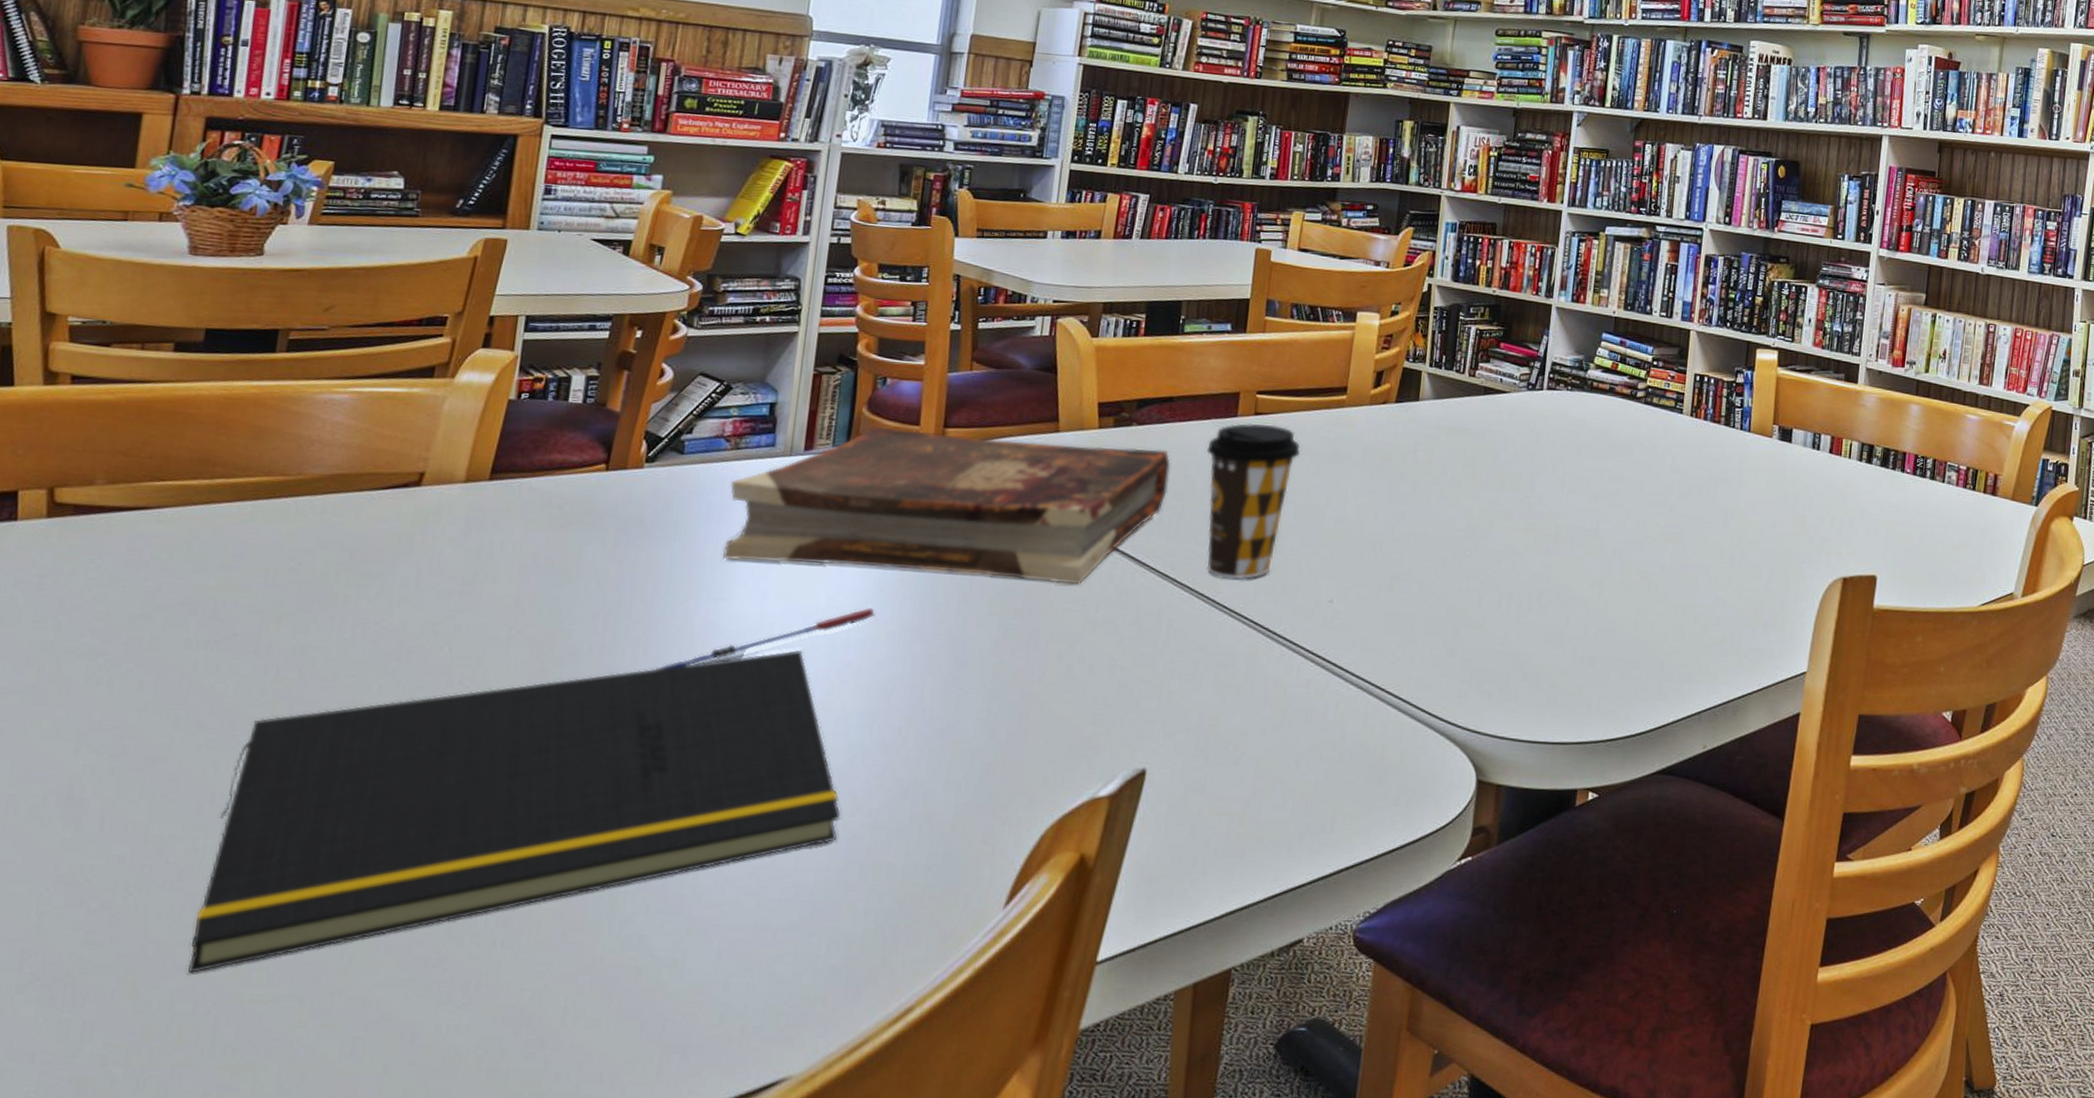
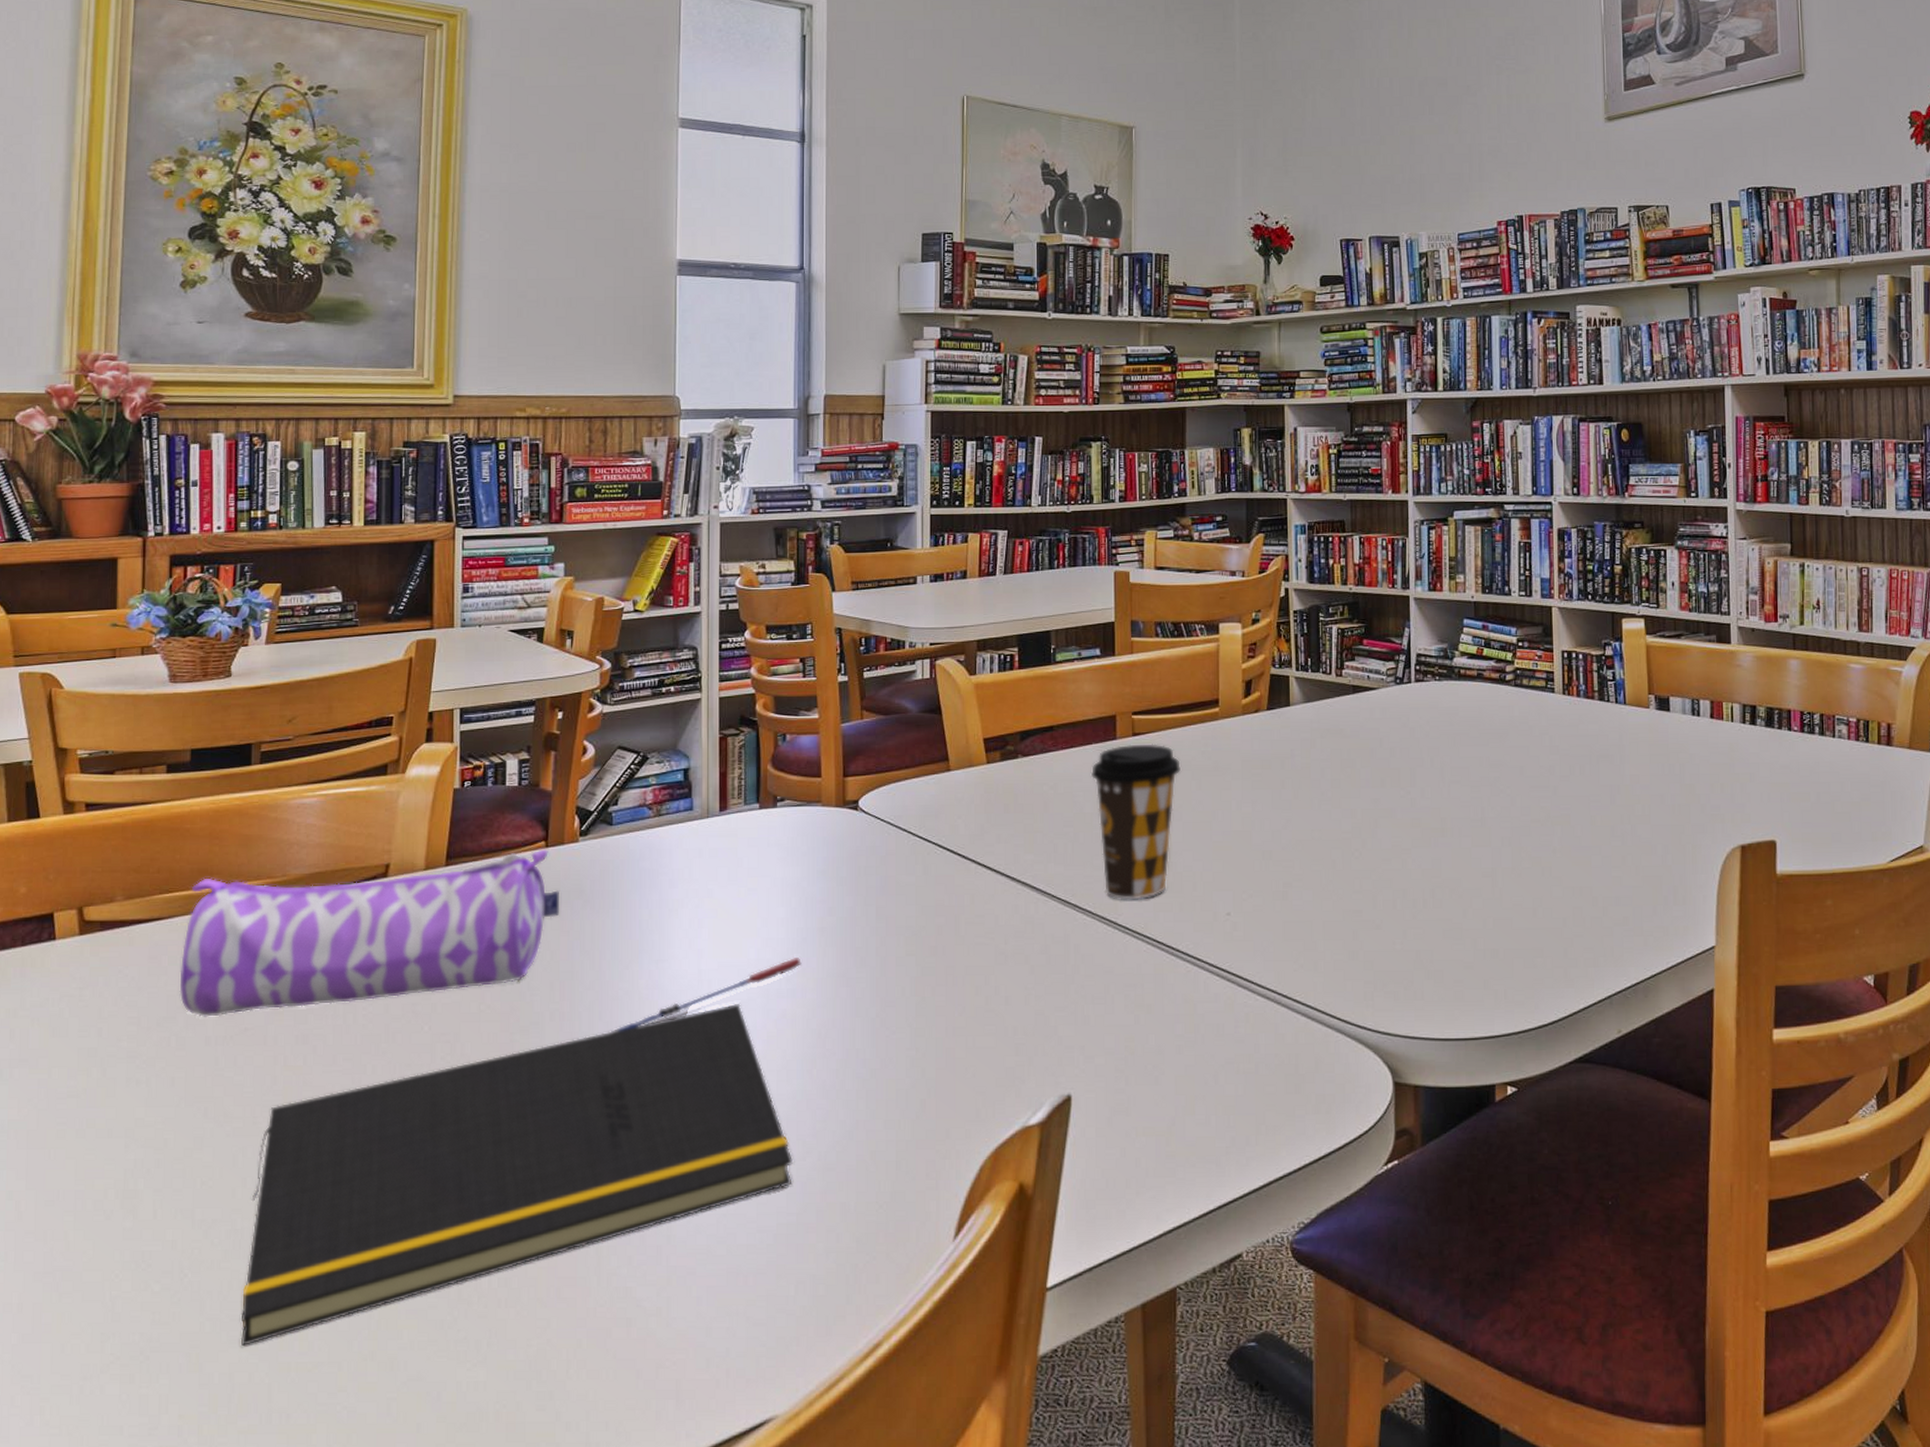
pencil case: none [160,468,615,619] -> present [179,849,560,1017]
book: present [722,426,1171,585] -> none [656,779,1058,923]

